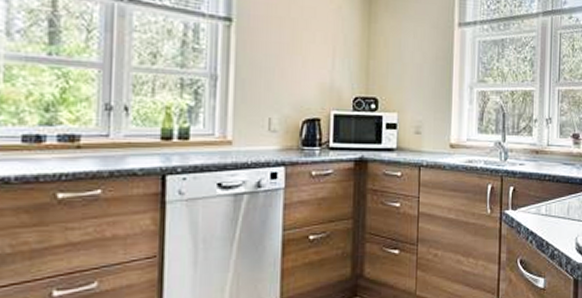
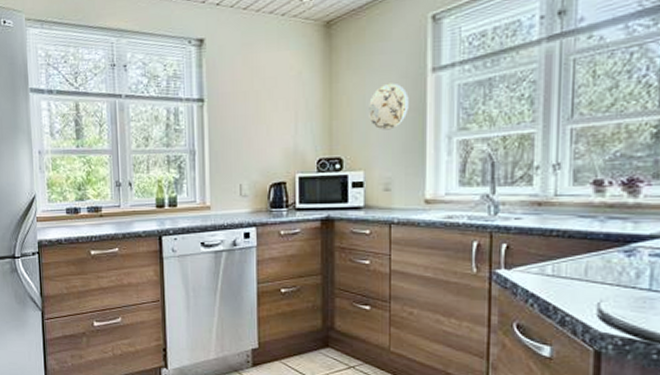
decorative plate: none [404,31,439,75] -> present [369,83,409,130]

